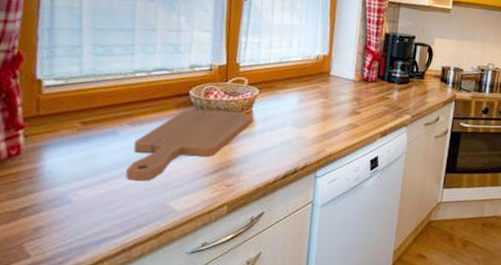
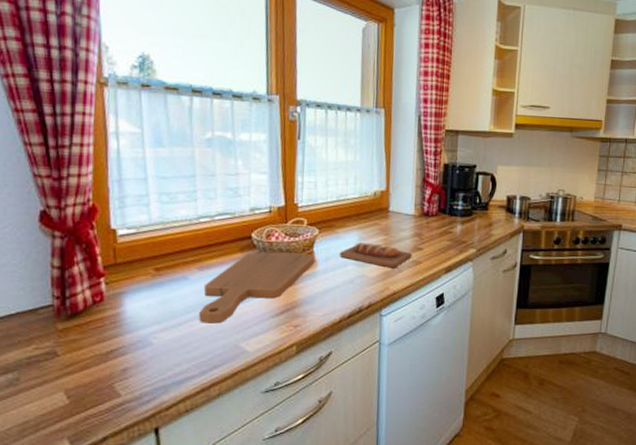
bread loaf: none [278,104,350,131] -> present [339,243,412,268]

